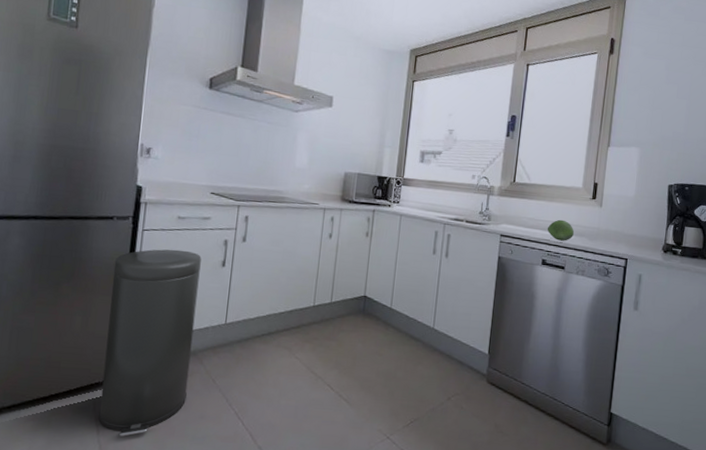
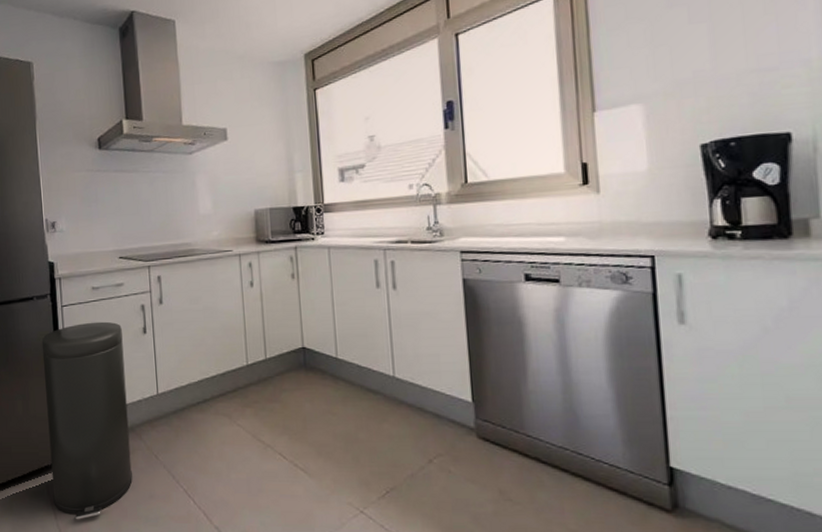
fruit: present [547,219,575,241] -> none [523,219,565,247]

